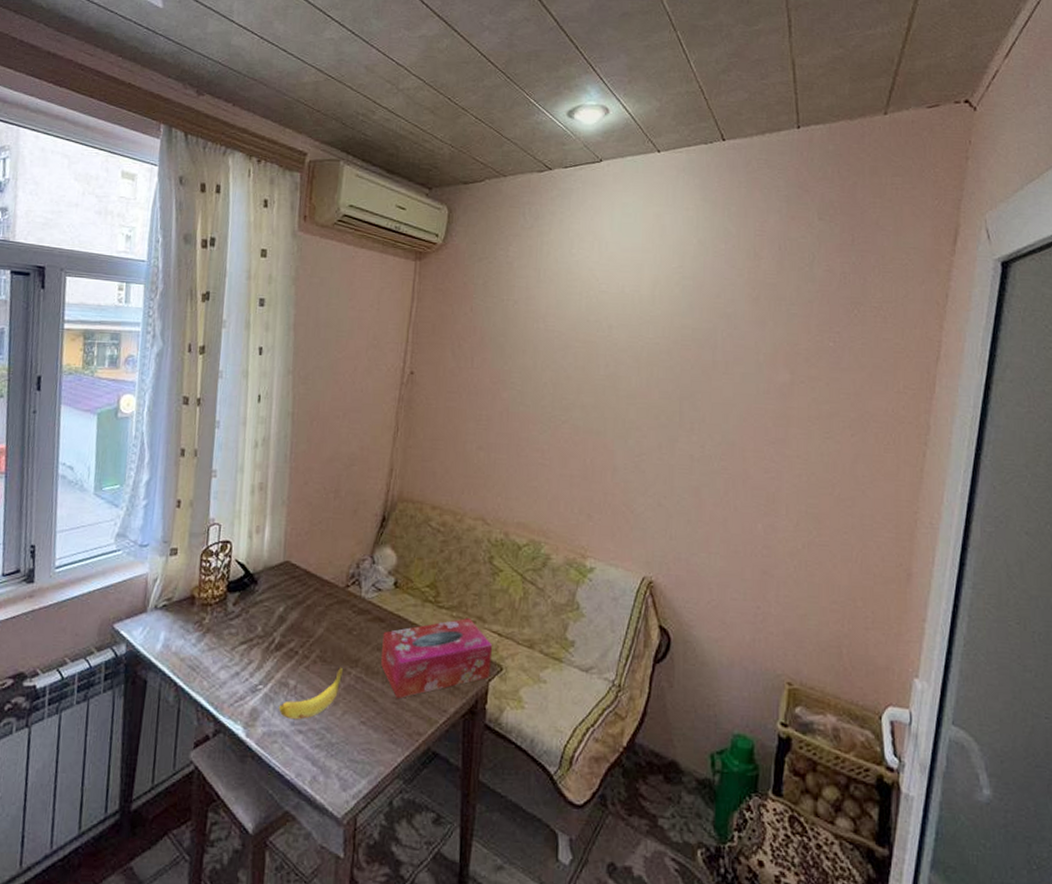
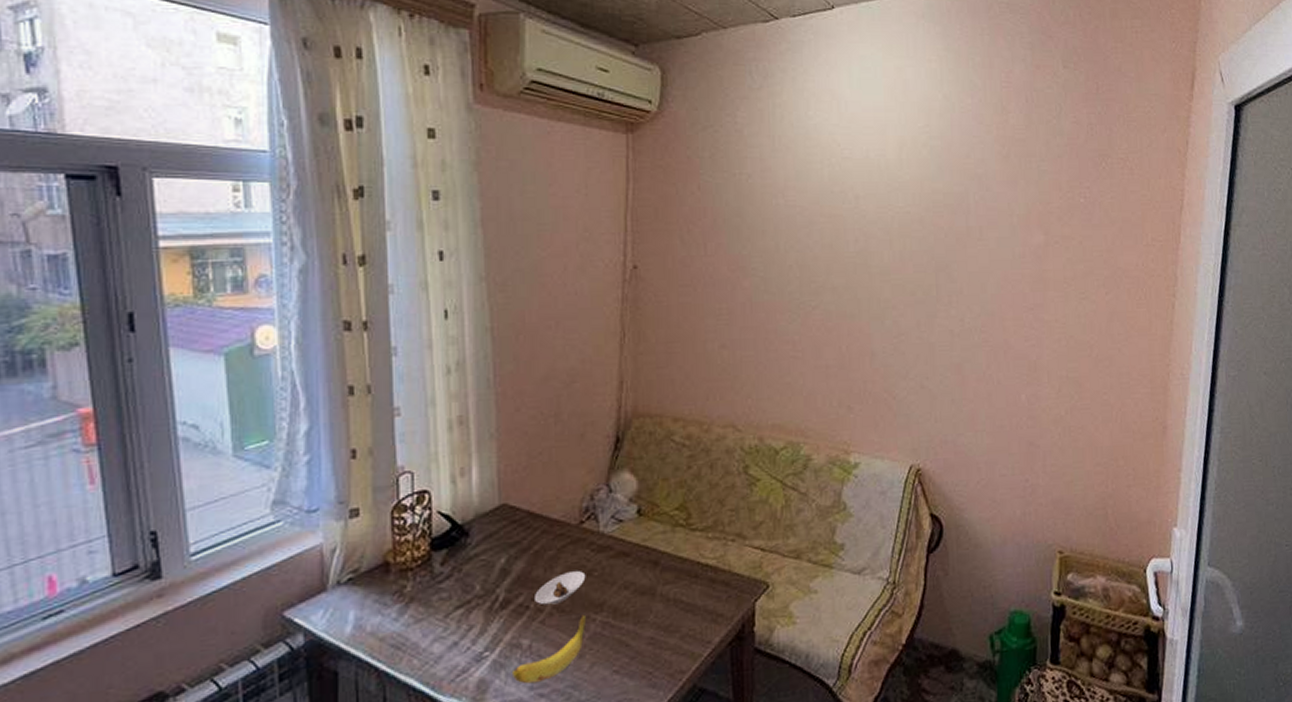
saucer: none [303,628,347,654] -> present [535,571,586,605]
tissue box: present [381,617,493,699] -> none [630,536,757,639]

